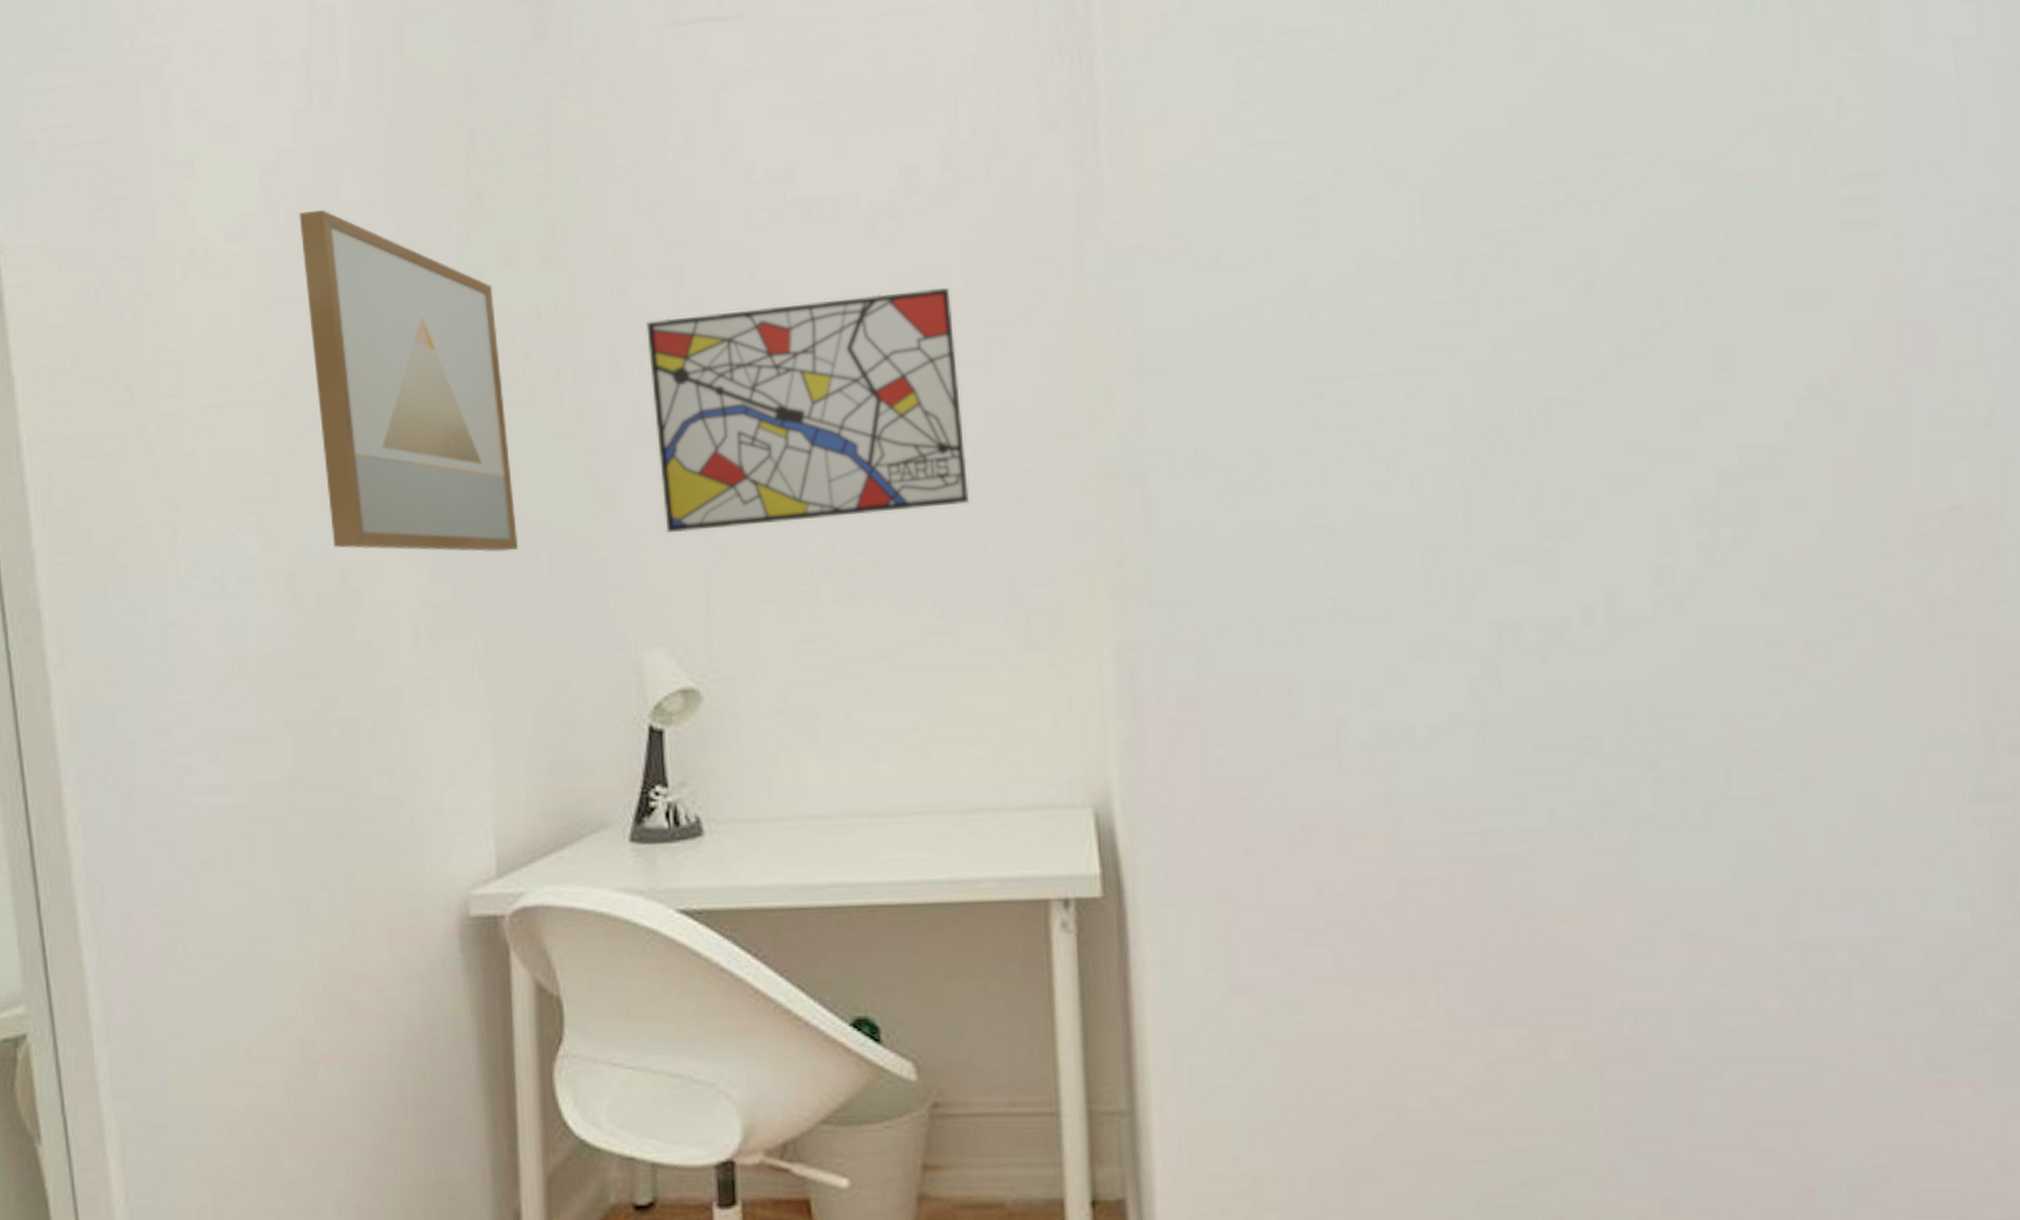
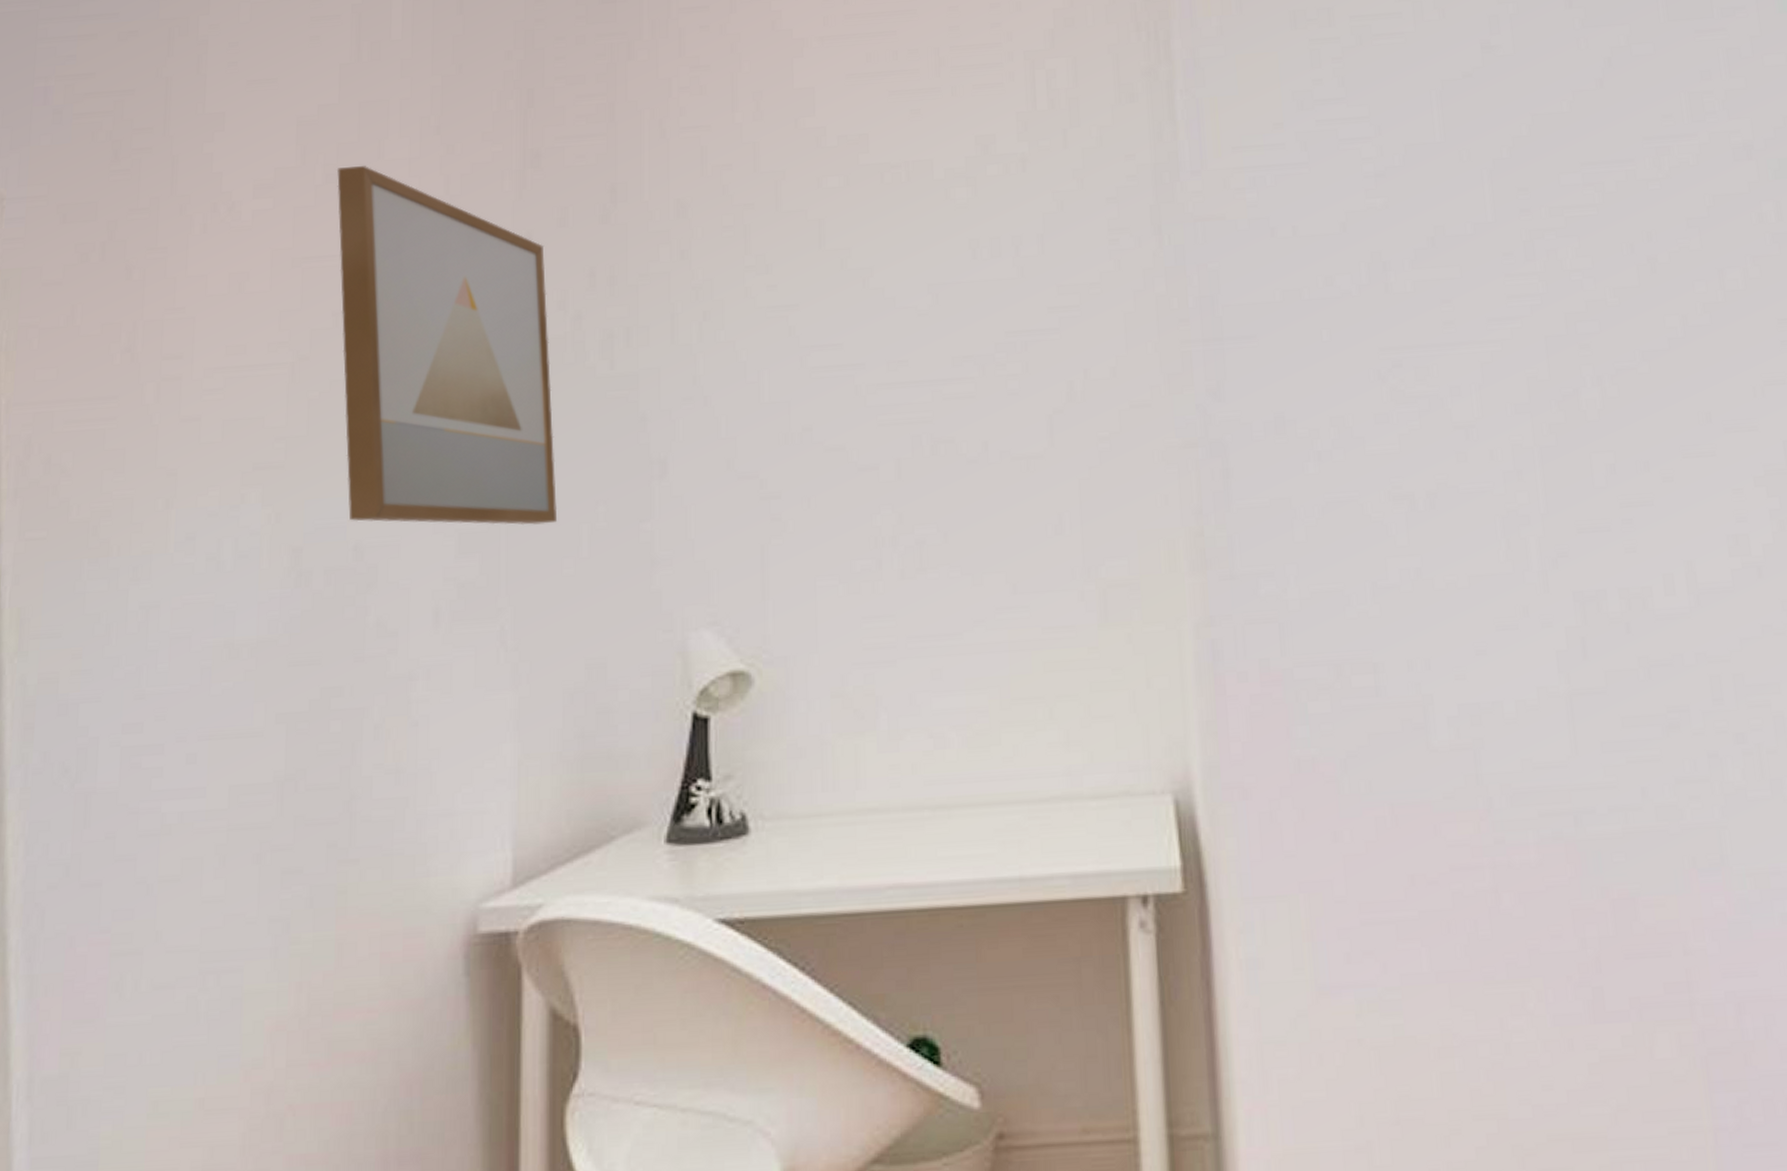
wall art: present [646,288,969,533] -> none [708,254,1043,504]

